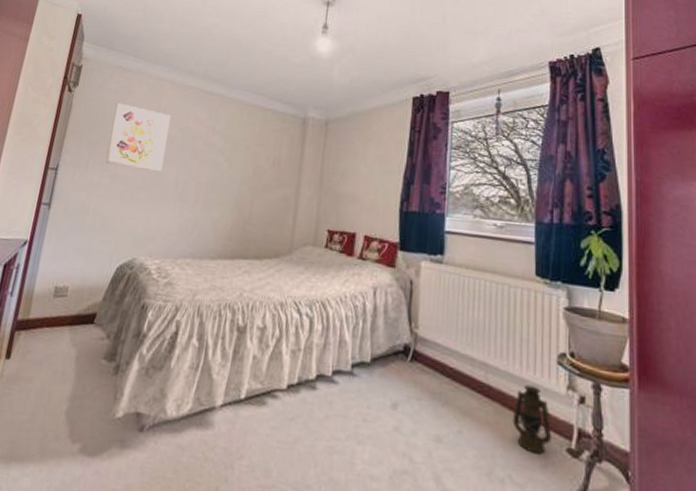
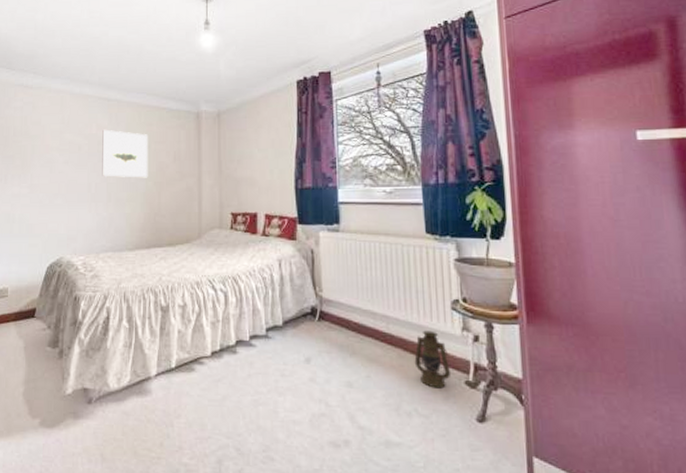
wall art: present [105,102,171,171] -> none [22,118,75,177]
wall art: none [192,124,249,182] -> present [102,129,149,178]

